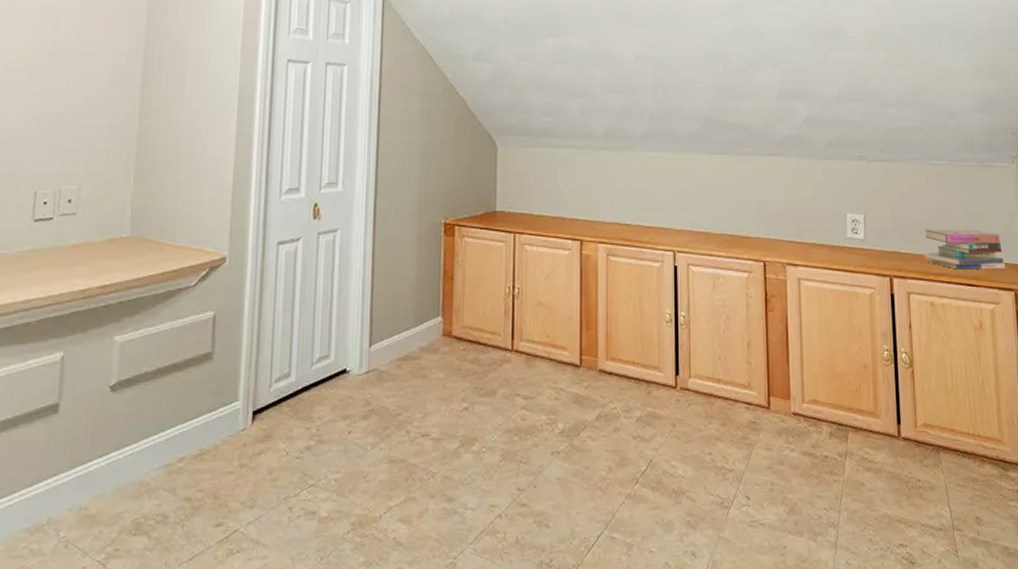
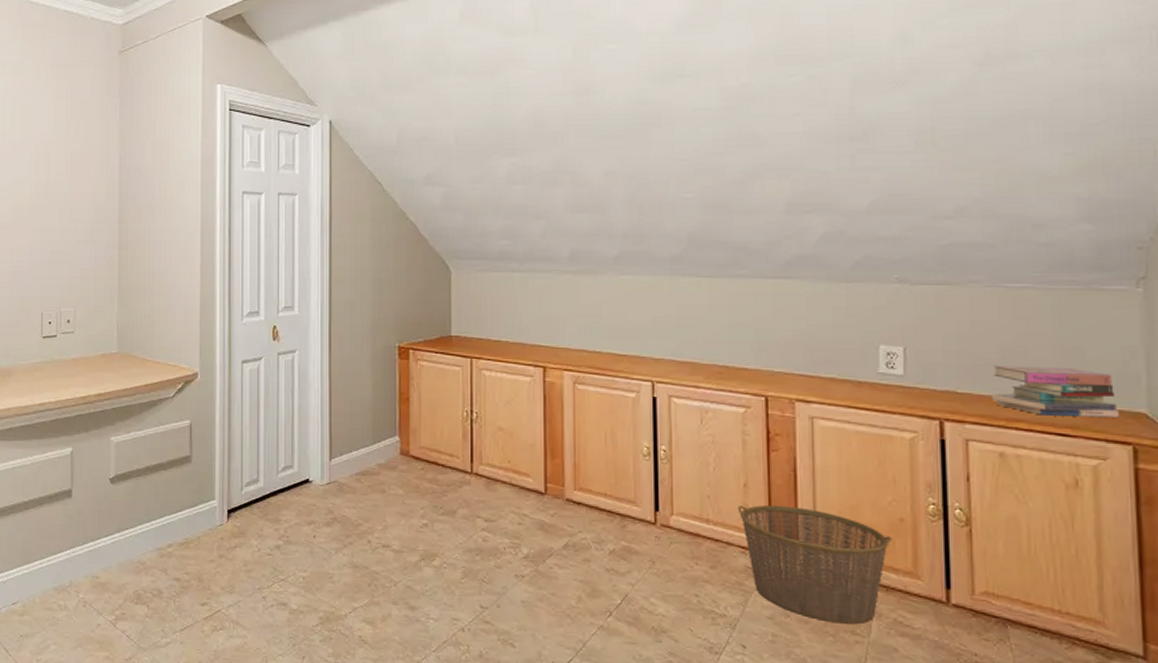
basket: none [743,360,859,466] -> present [737,504,892,625]

